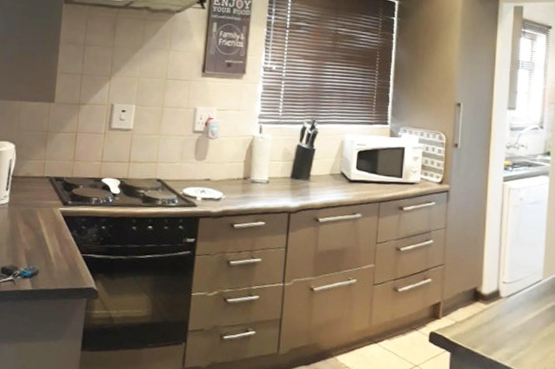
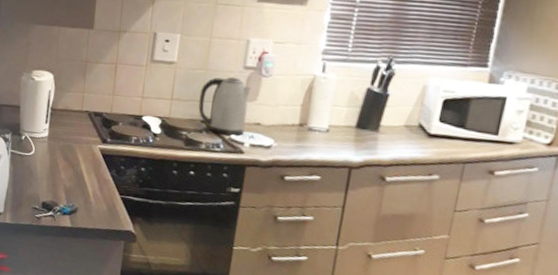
kettle: none [154,140,200,192] -> present [198,77,251,136]

